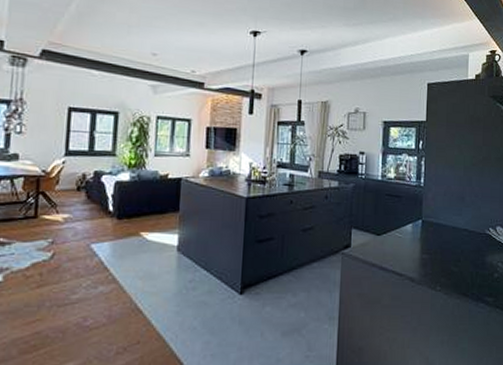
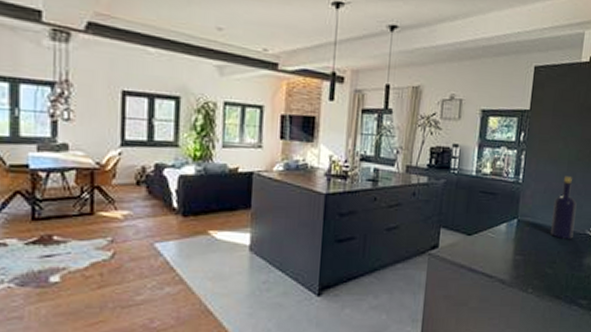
bottle: none [453,180,475,239] -> present [550,176,577,240]

